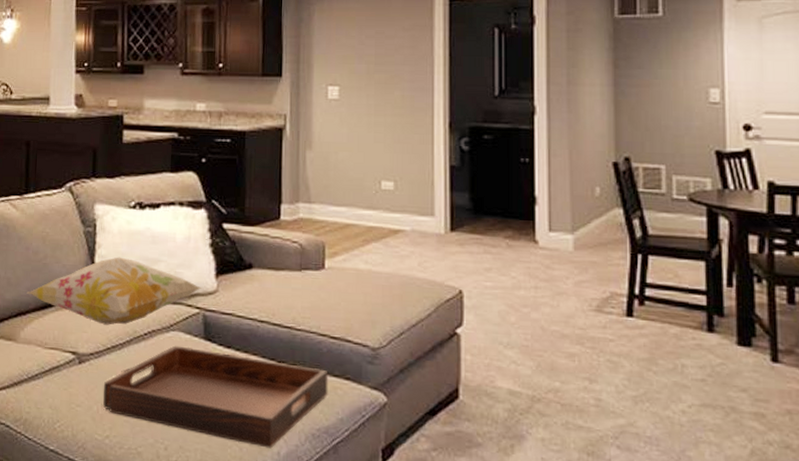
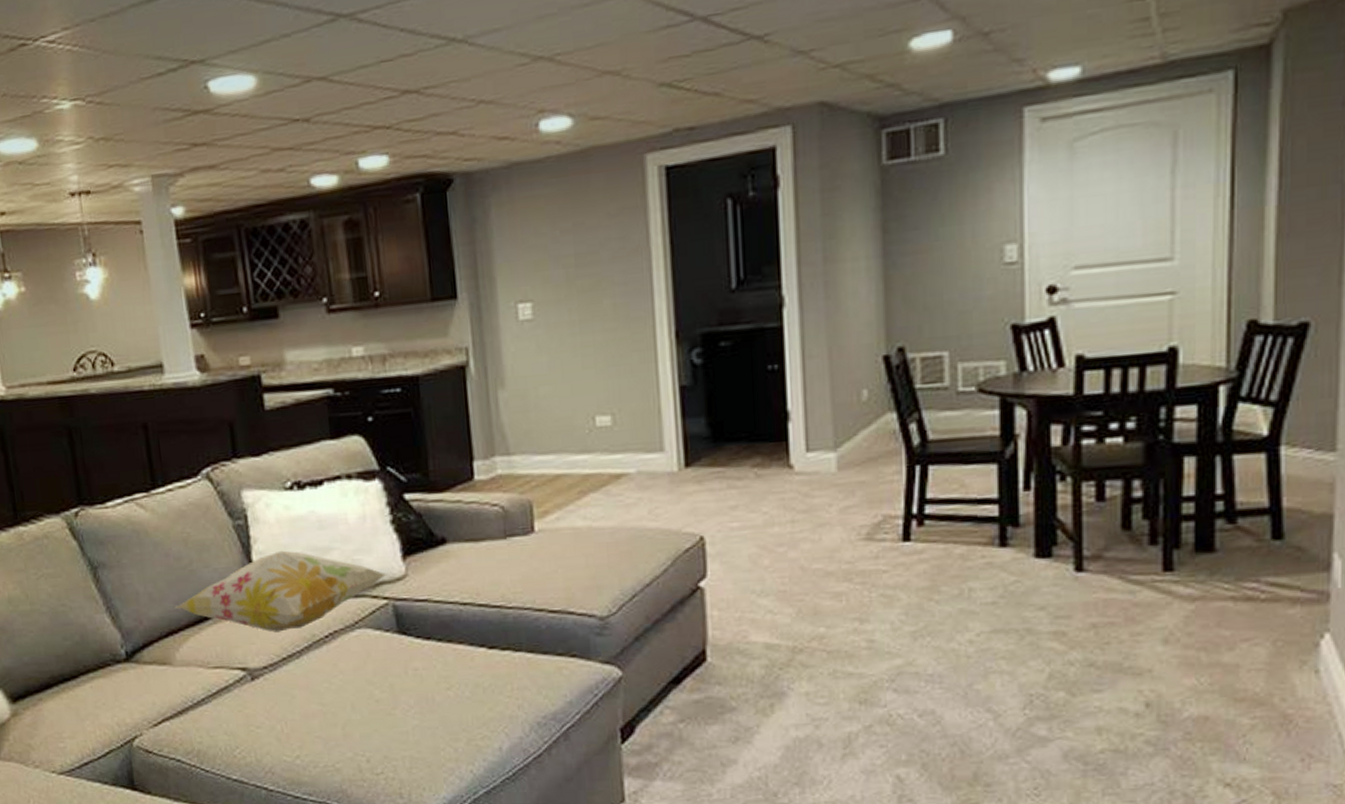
serving tray: present [102,345,329,449] -> none [284,644,552,745]

